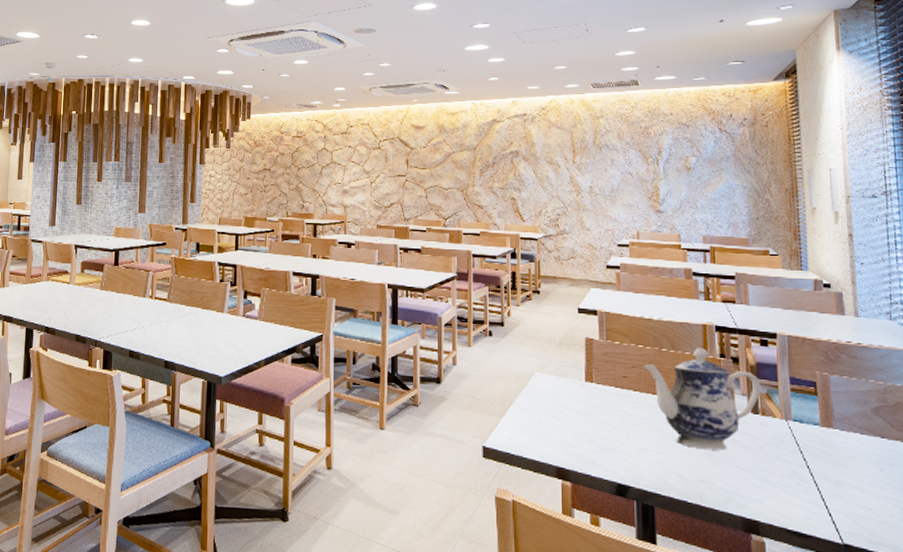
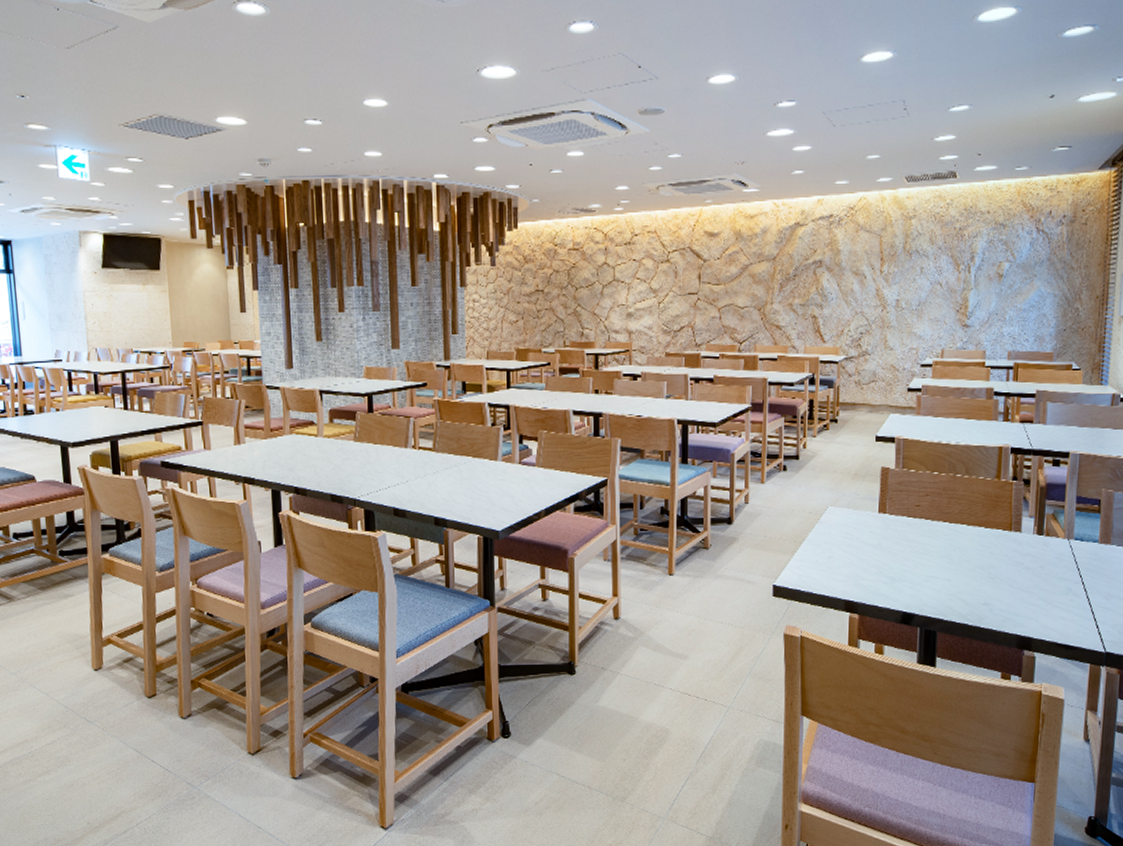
teapot: present [644,348,761,451] -> none [937,471,1049,574]

